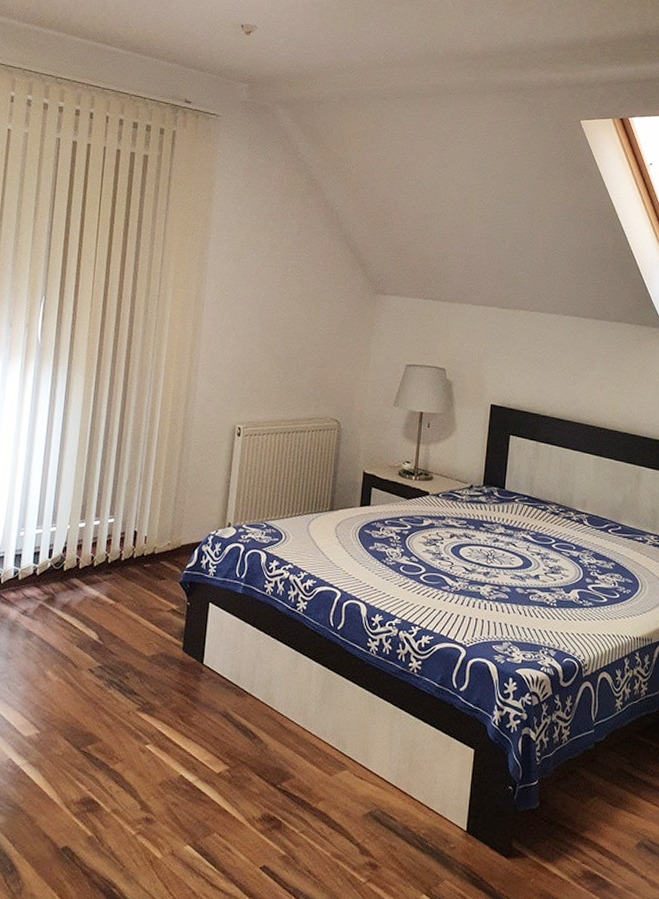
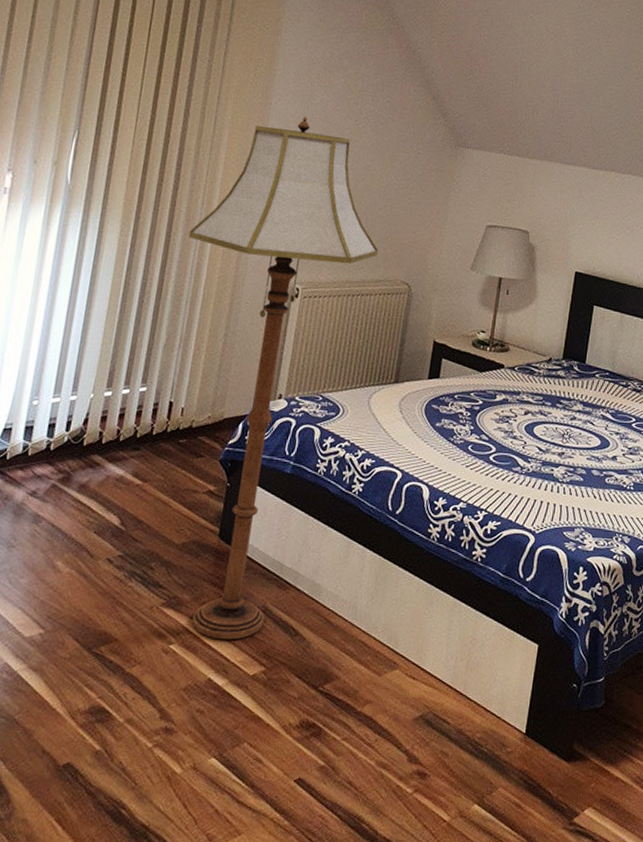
floor lamp: none [143,272,310,742] -> present [189,115,379,640]

